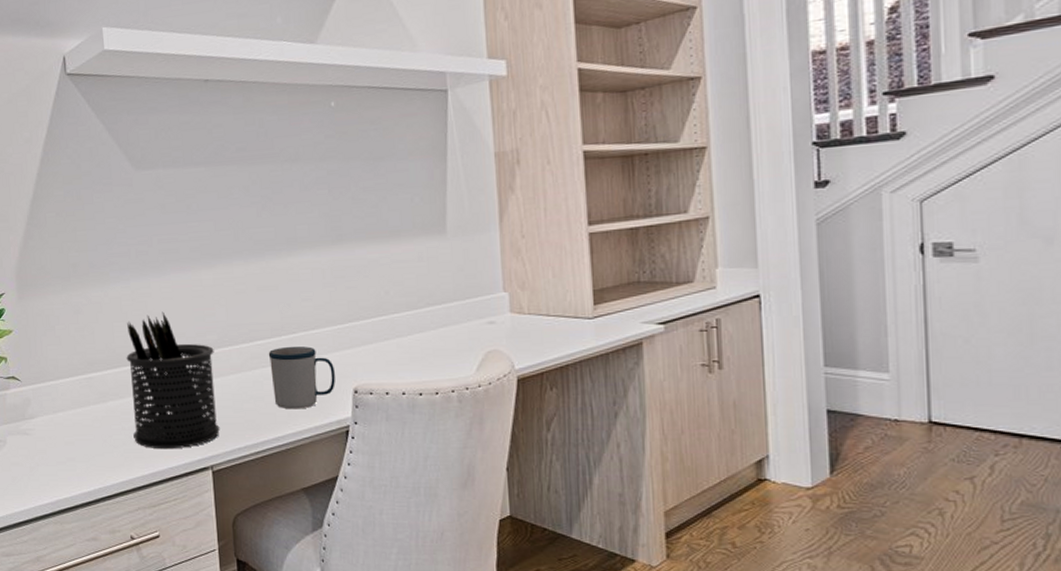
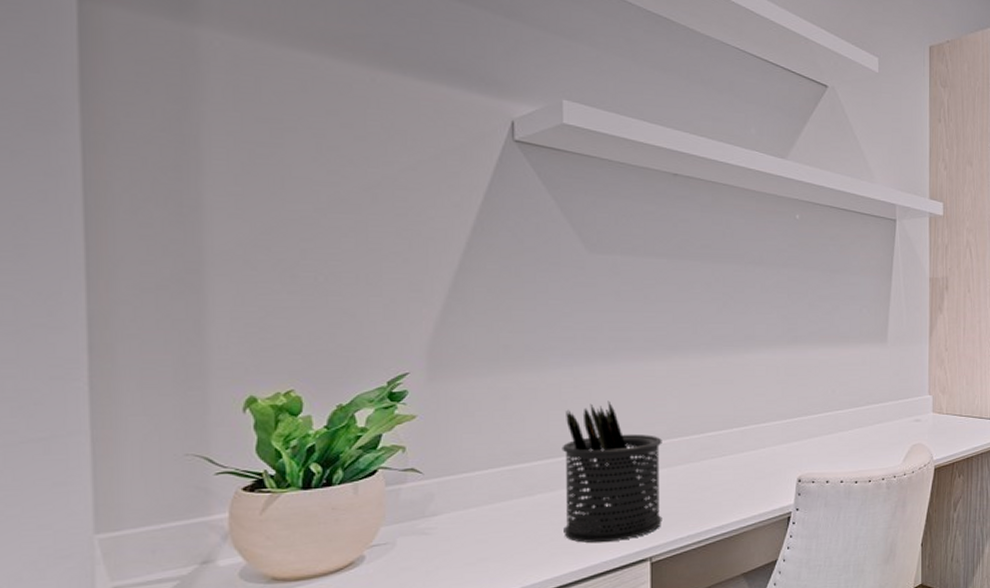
mug: present [268,346,335,410] -> none [718,439,781,499]

